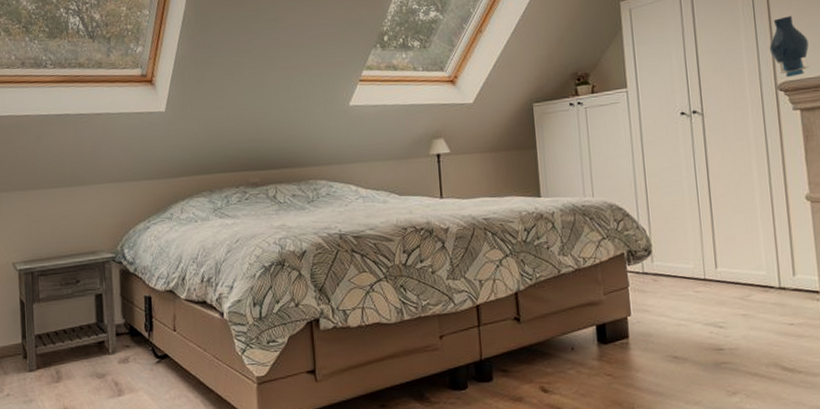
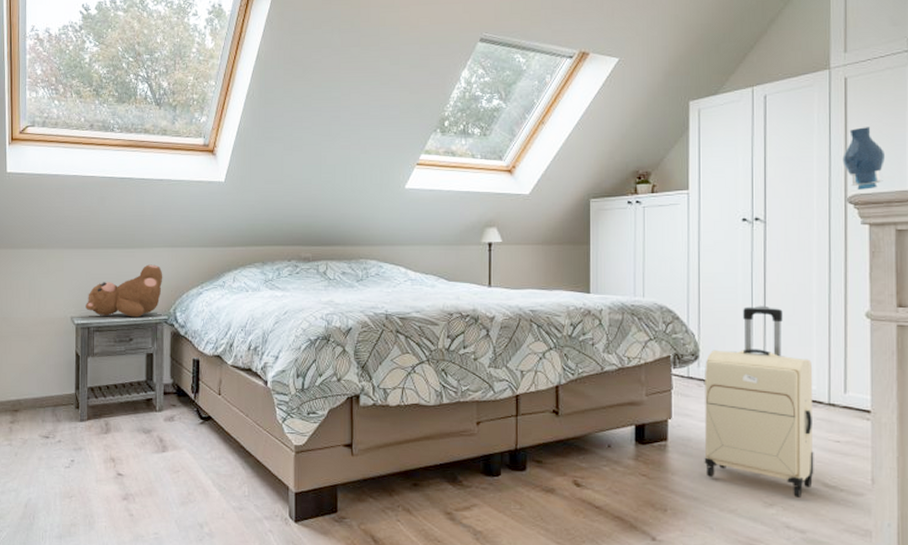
teddy bear: none [28,201,108,259] -> present [86,264,163,317]
suitcase: none [658,196,772,385] -> present [703,305,814,499]

